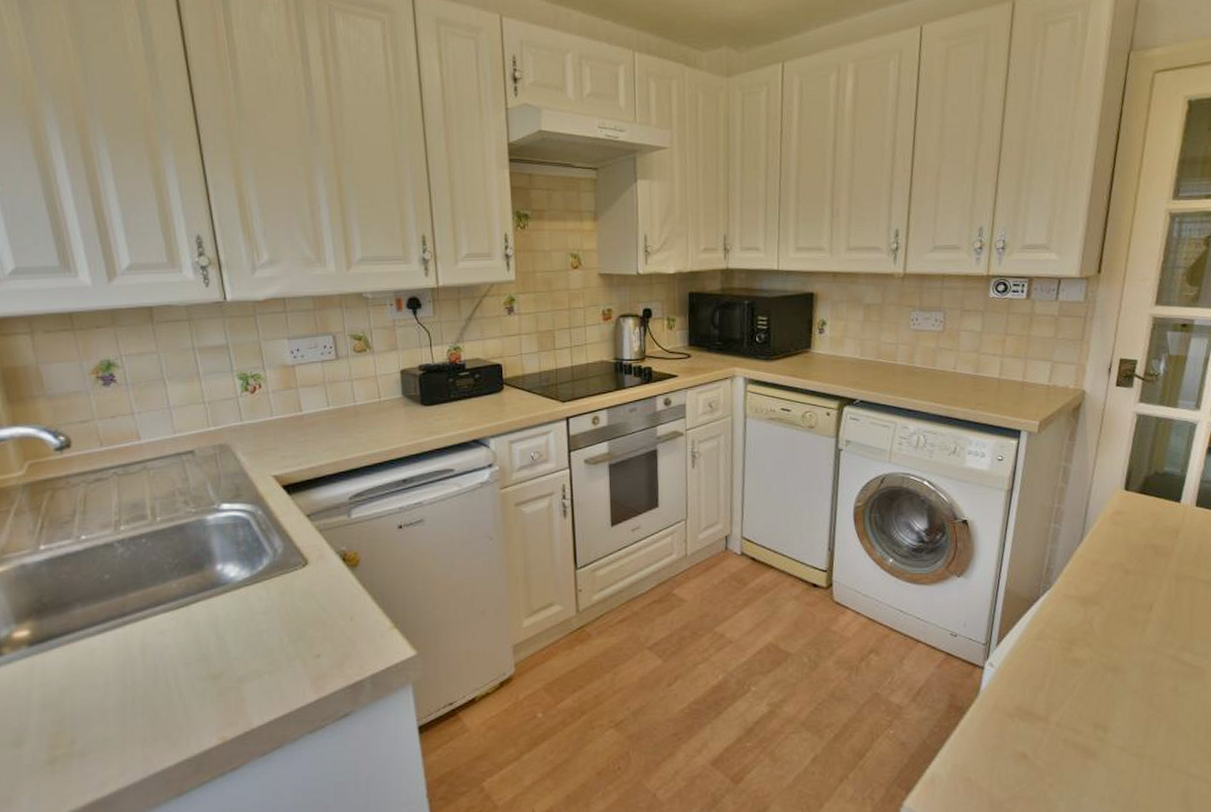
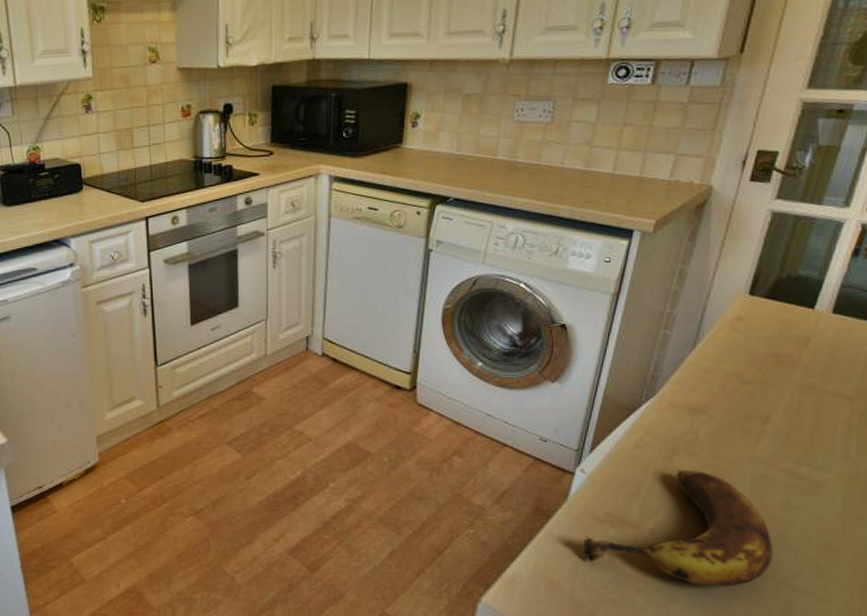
banana: none [996,660,1168,779] -> present [583,470,774,588]

